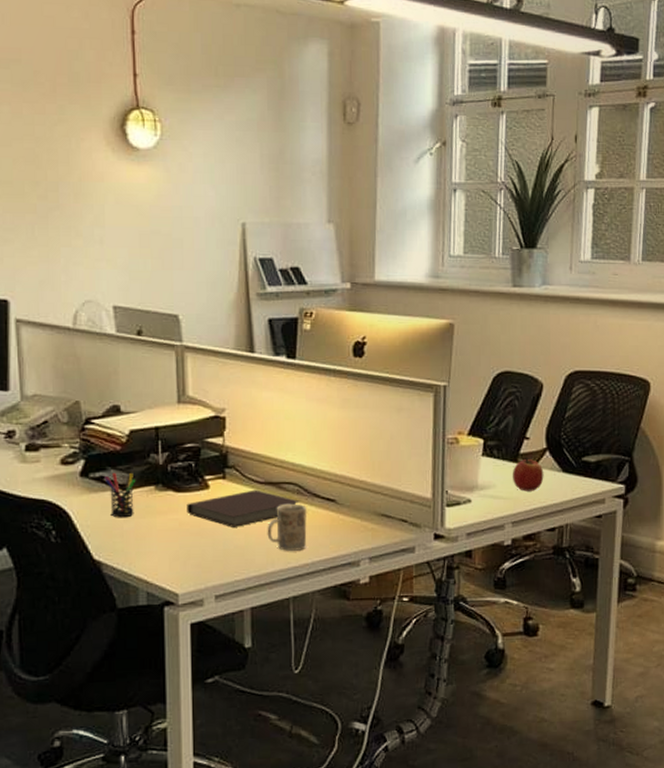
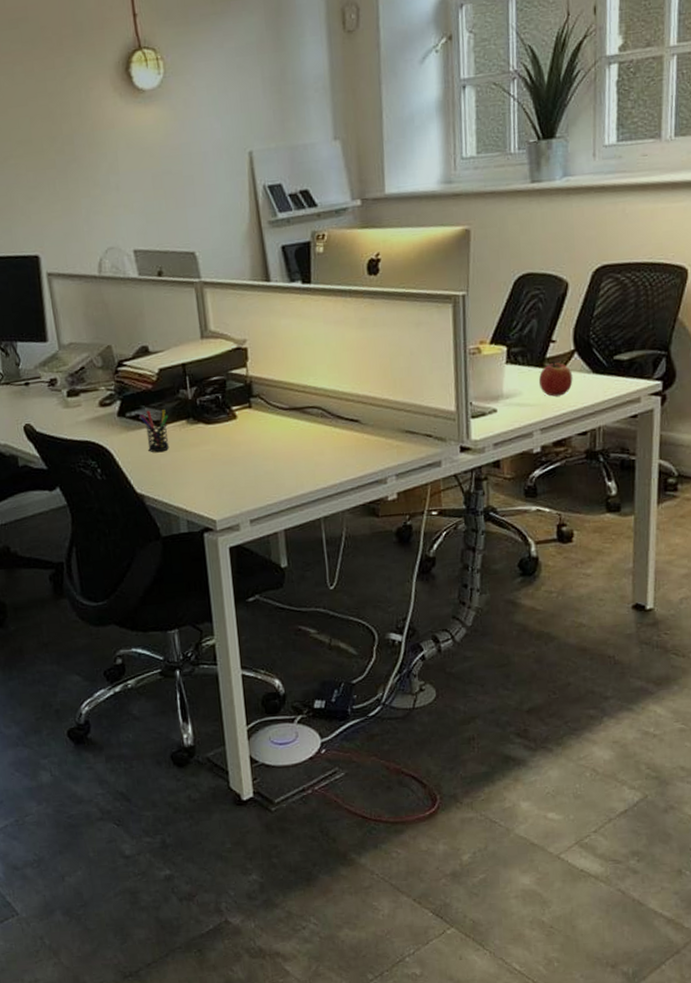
notebook: present [186,489,301,527] -> none [217,416,325,454]
mug: present [267,503,307,551] -> none [294,426,333,474]

